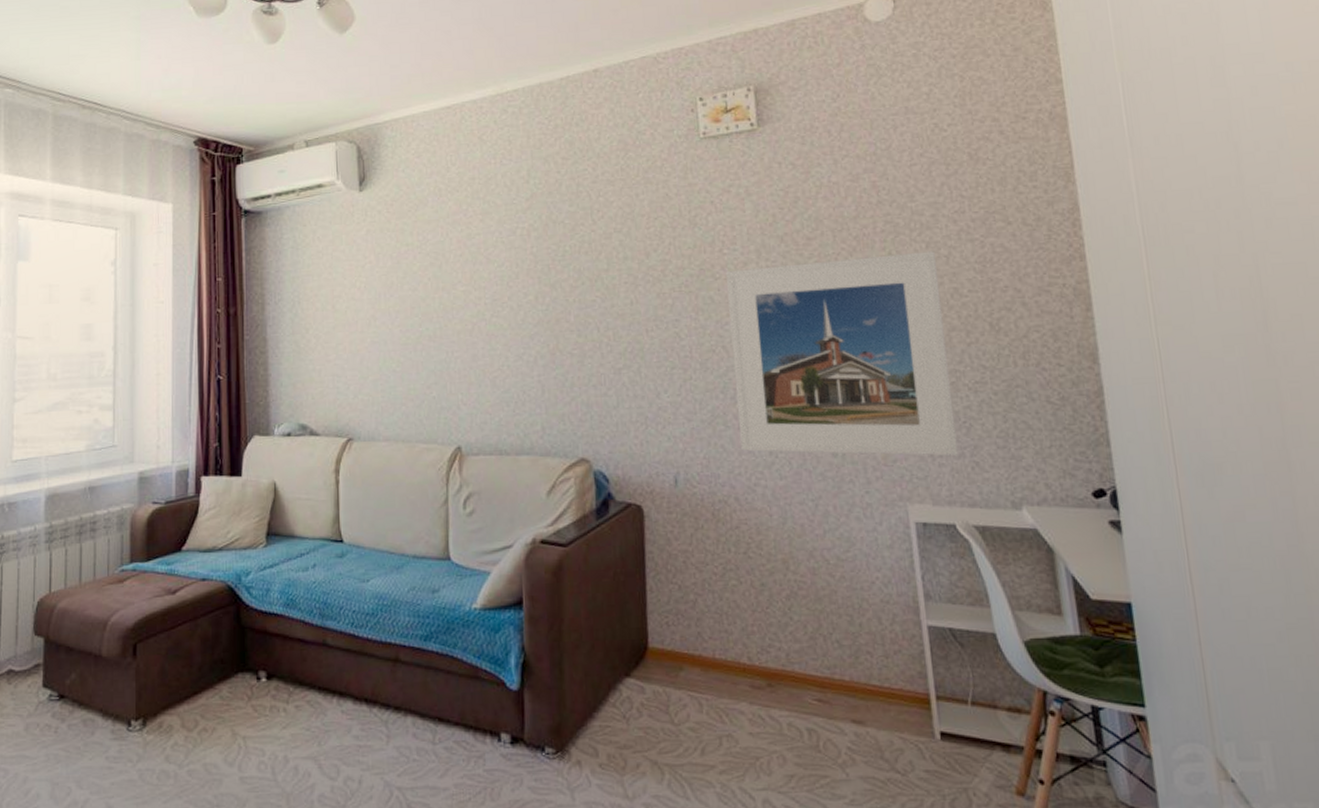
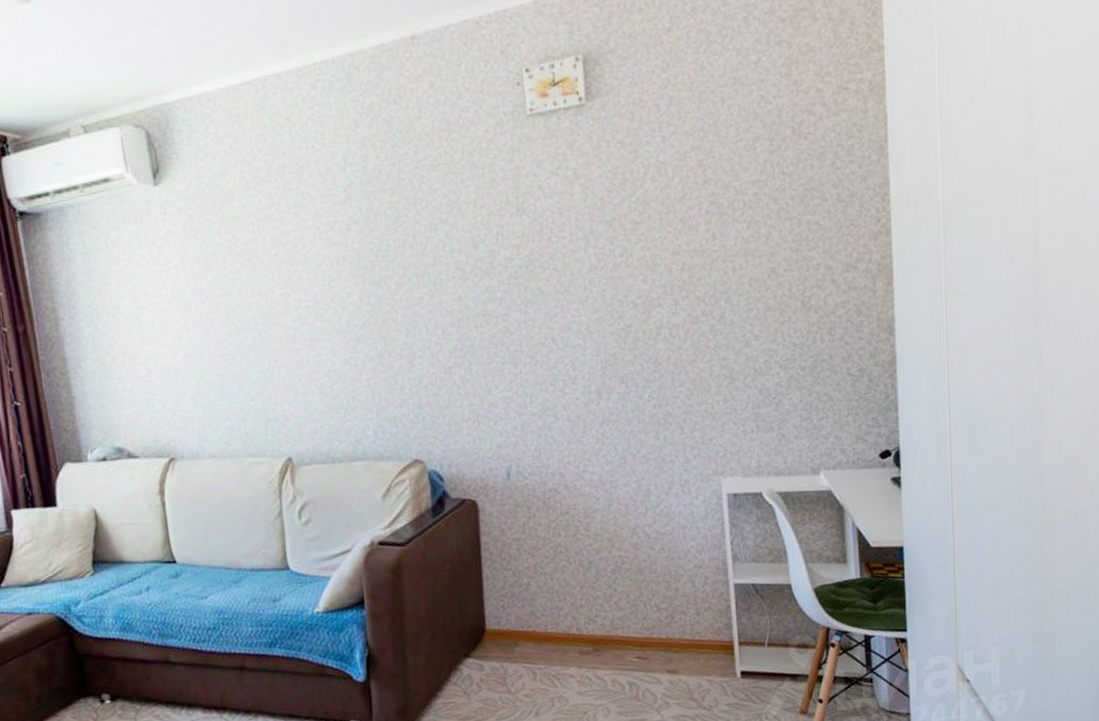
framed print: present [725,251,958,457] -> none [554,231,767,441]

